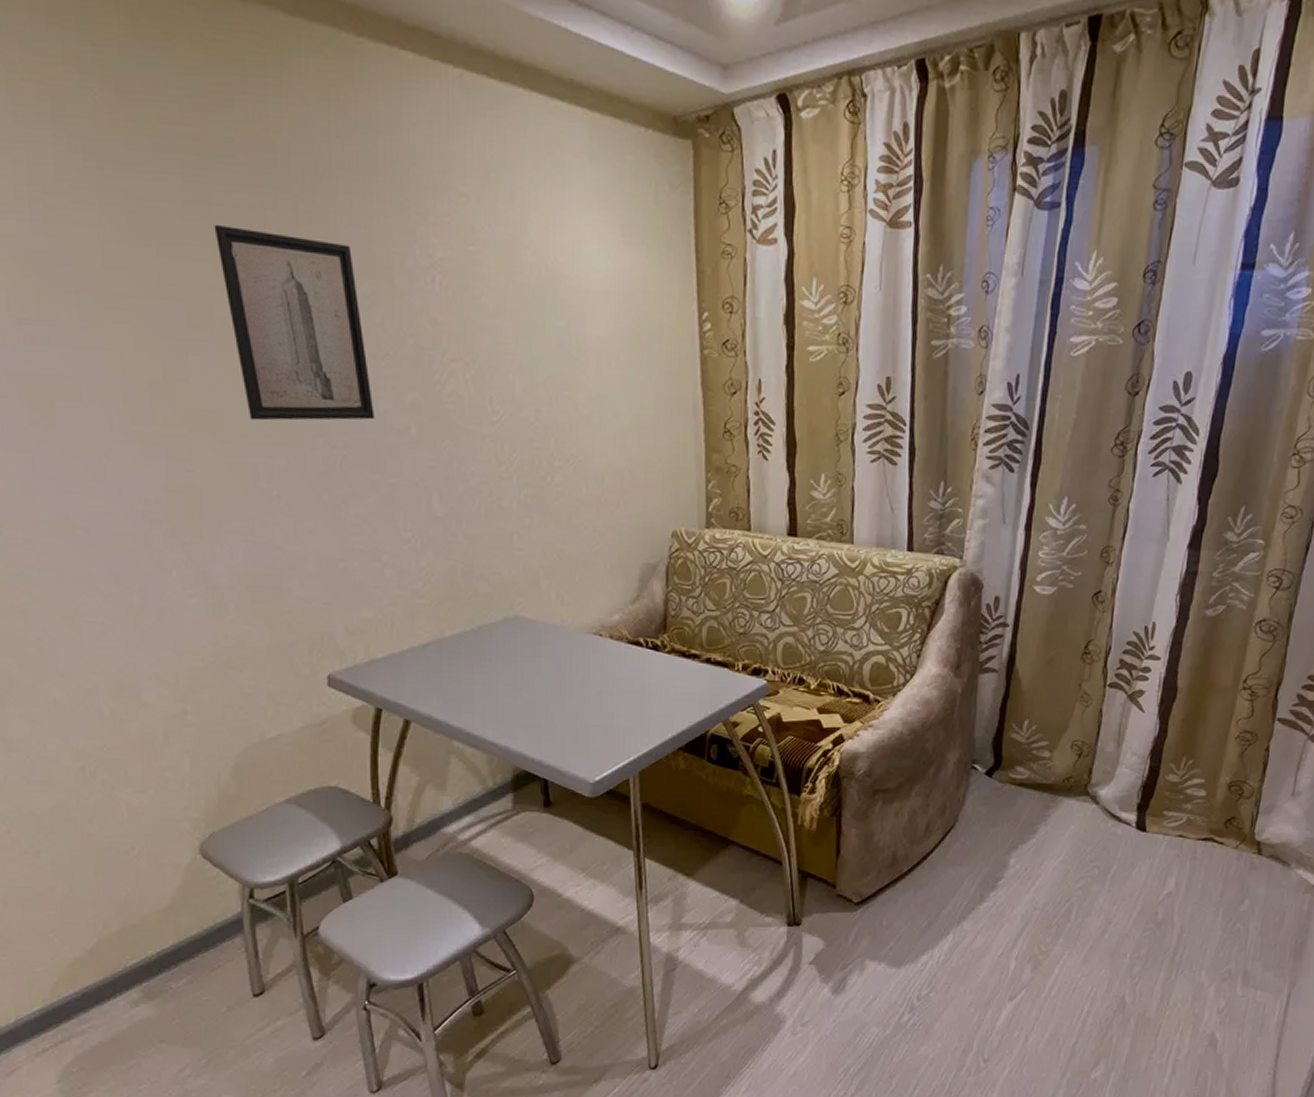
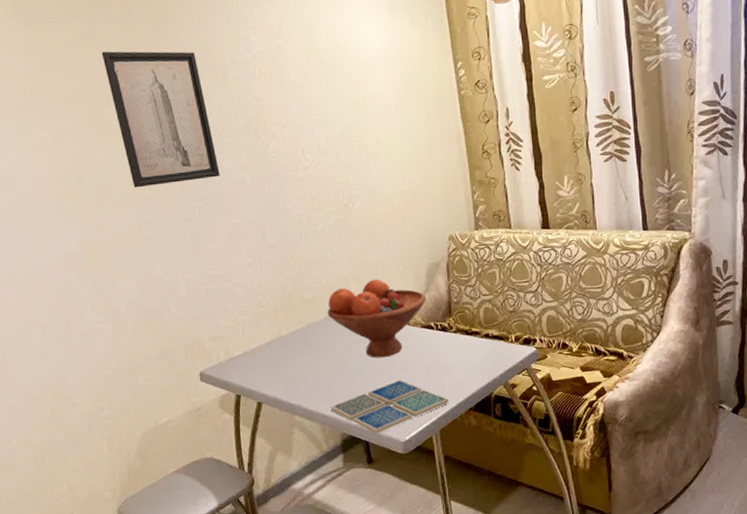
drink coaster: none [501,705,654,772] -> present [330,379,449,435]
fruit bowl: none [506,576,636,677] -> present [327,279,426,358]

